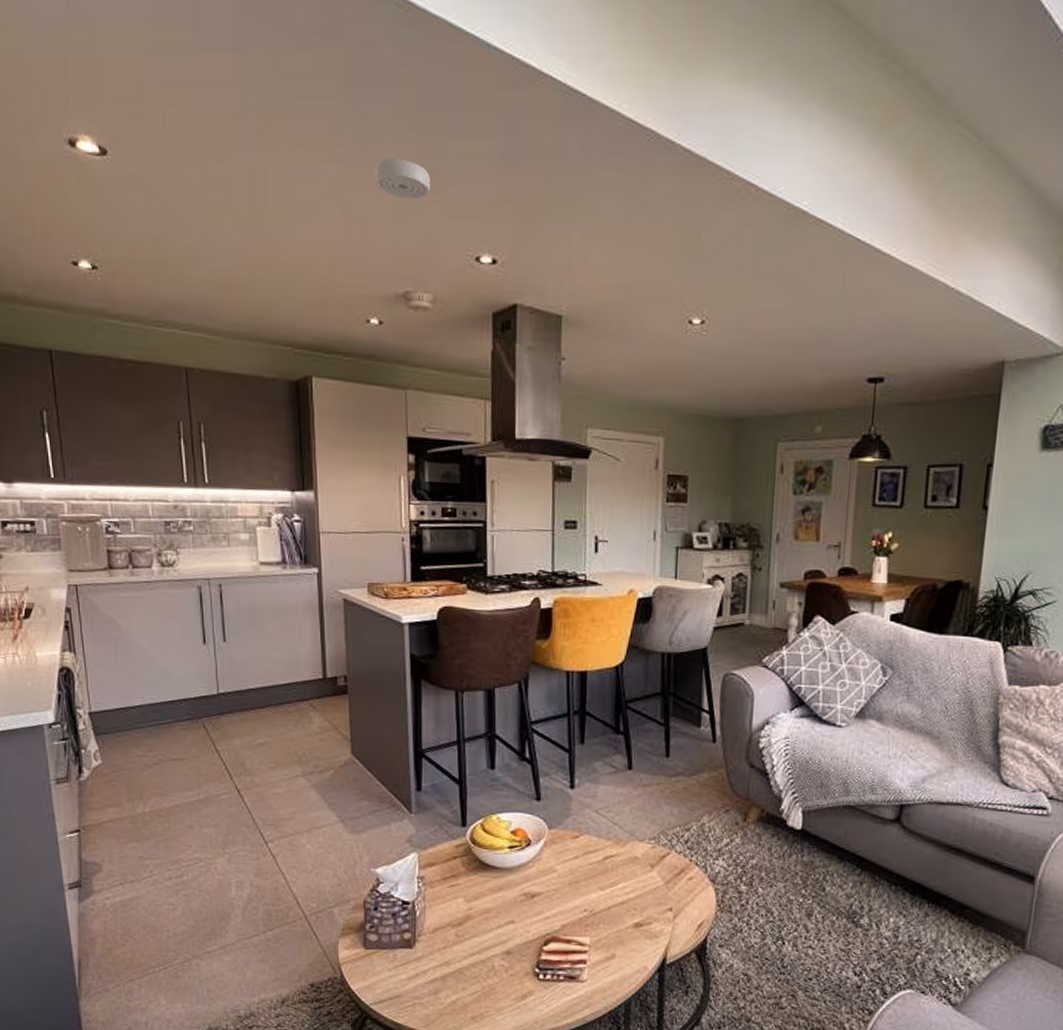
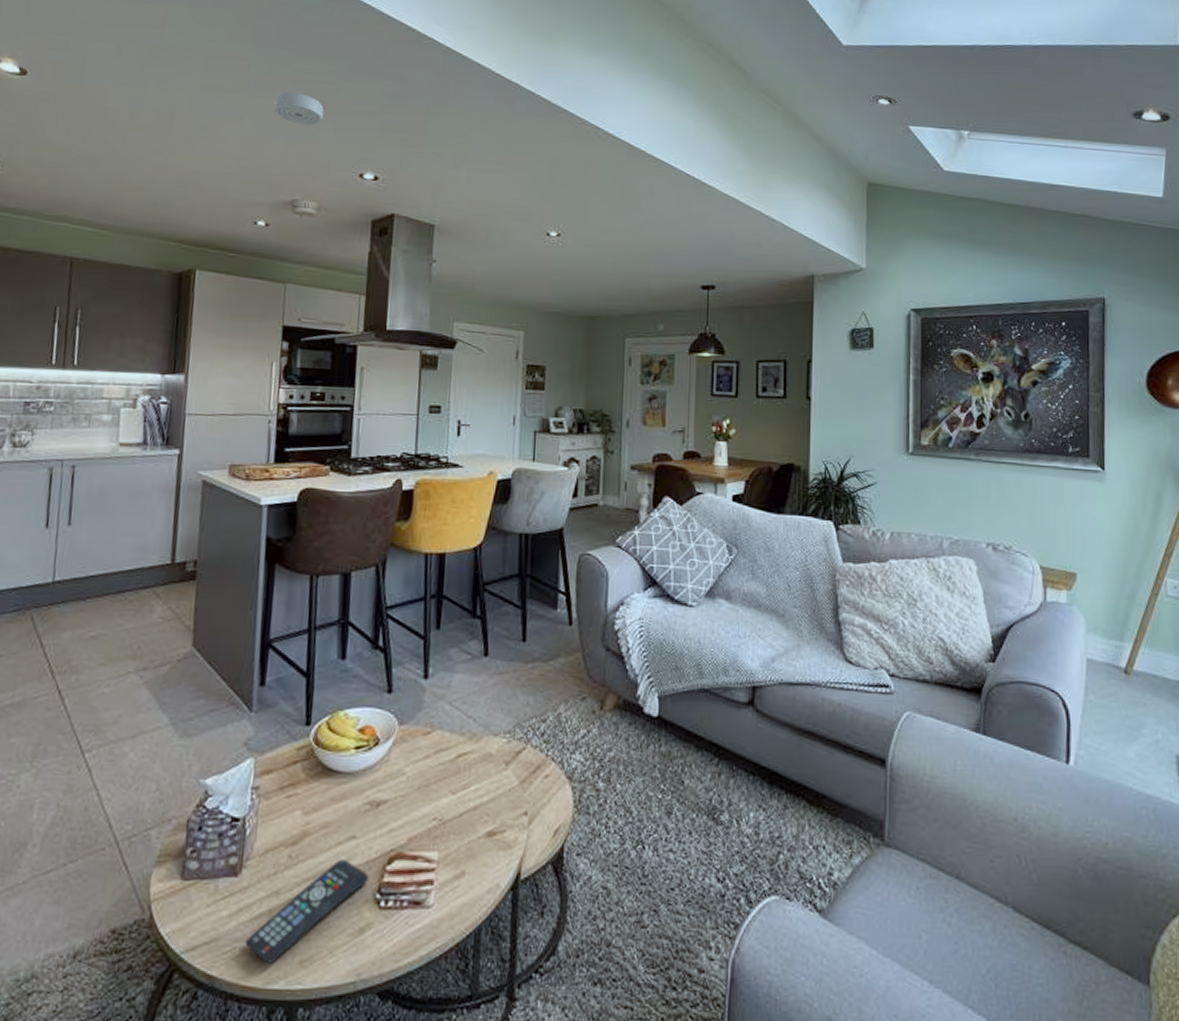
remote control: none [423,939,528,1017] -> present [244,859,369,964]

